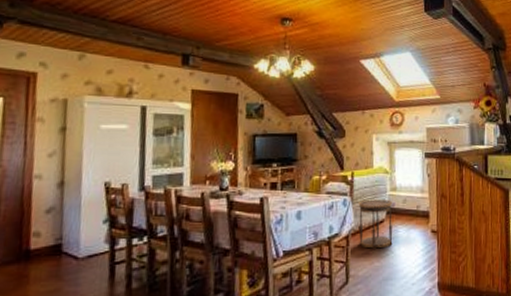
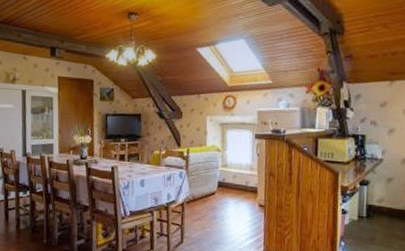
side table: present [358,199,393,249] -> none [192,173,224,217]

